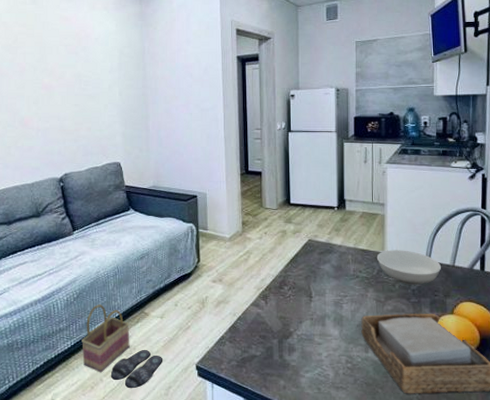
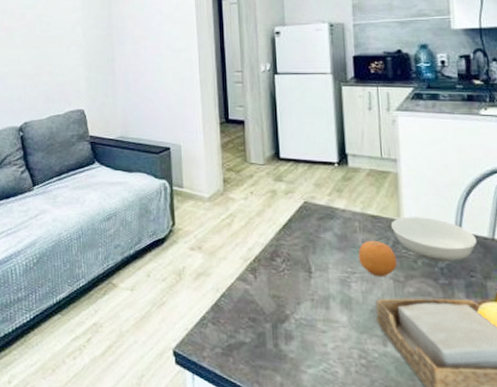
basket: present [82,304,130,373] -> none [42,272,96,353]
slippers: present [111,350,162,389] -> none [75,328,133,375]
fruit: none [350,269,379,299] -> present [358,240,397,277]

